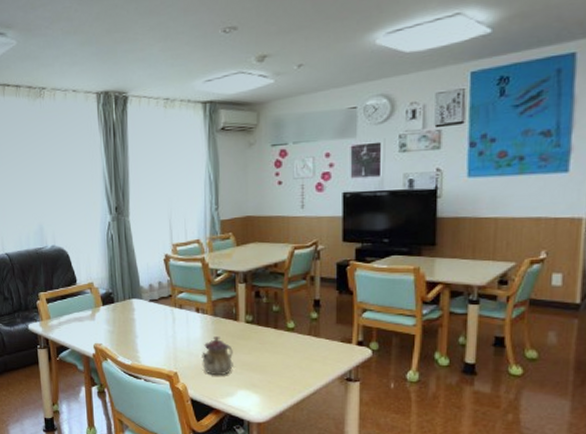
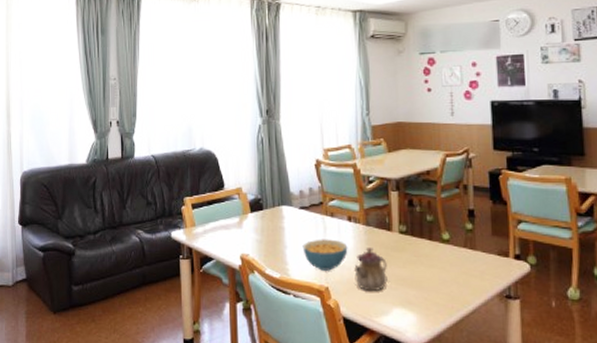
cereal bowl: none [152,329,196,358] -> present [302,239,348,271]

